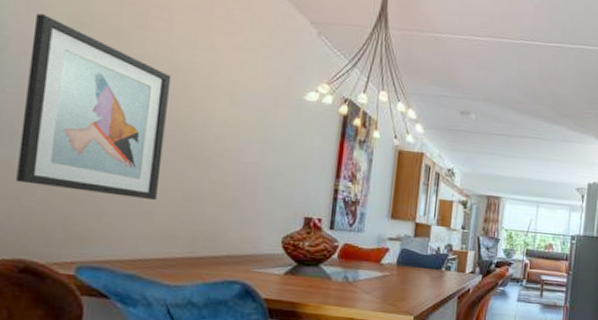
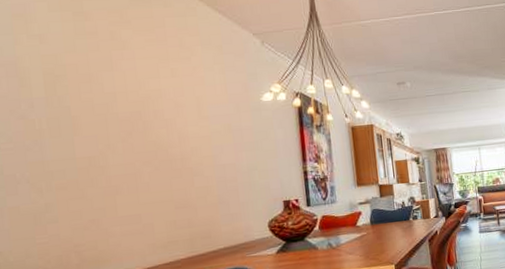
wall art: present [16,13,172,200] -> none [15,76,153,224]

